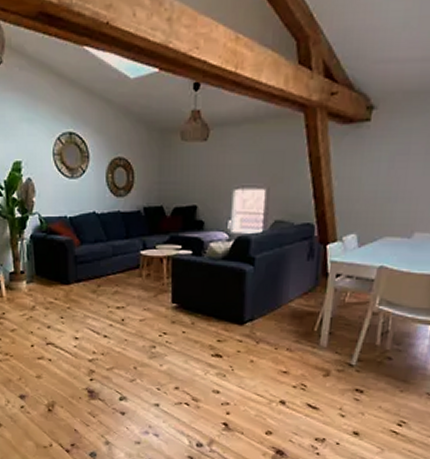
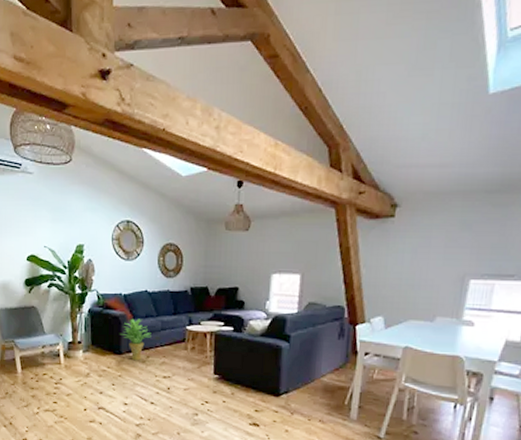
potted plant: none [67,244,102,291] -> present [120,318,151,361]

